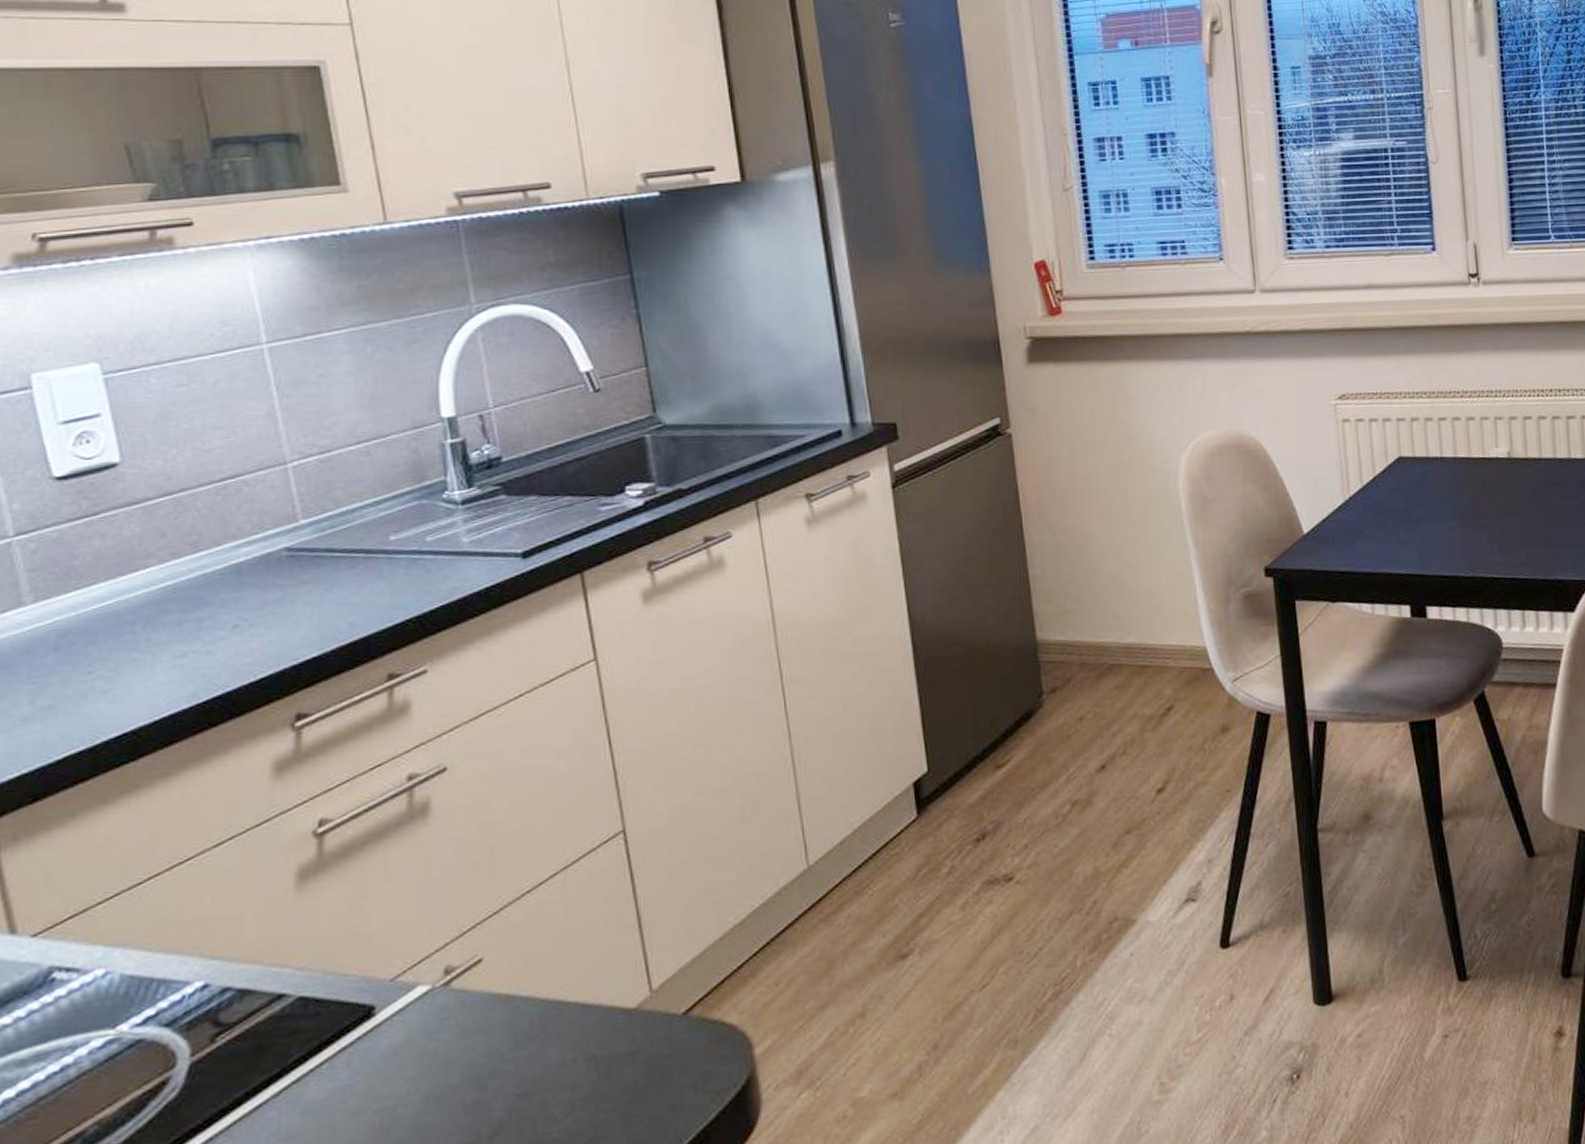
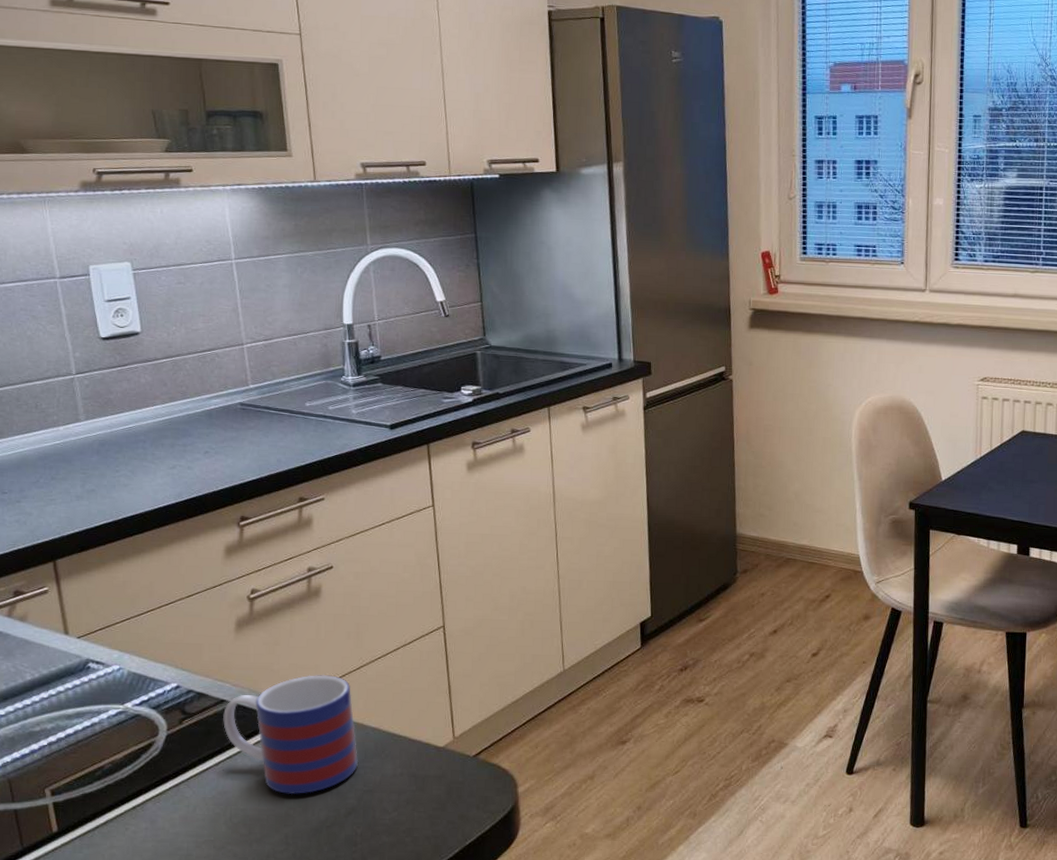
mug: none [283,929,506,1122] -> present [223,674,359,795]

